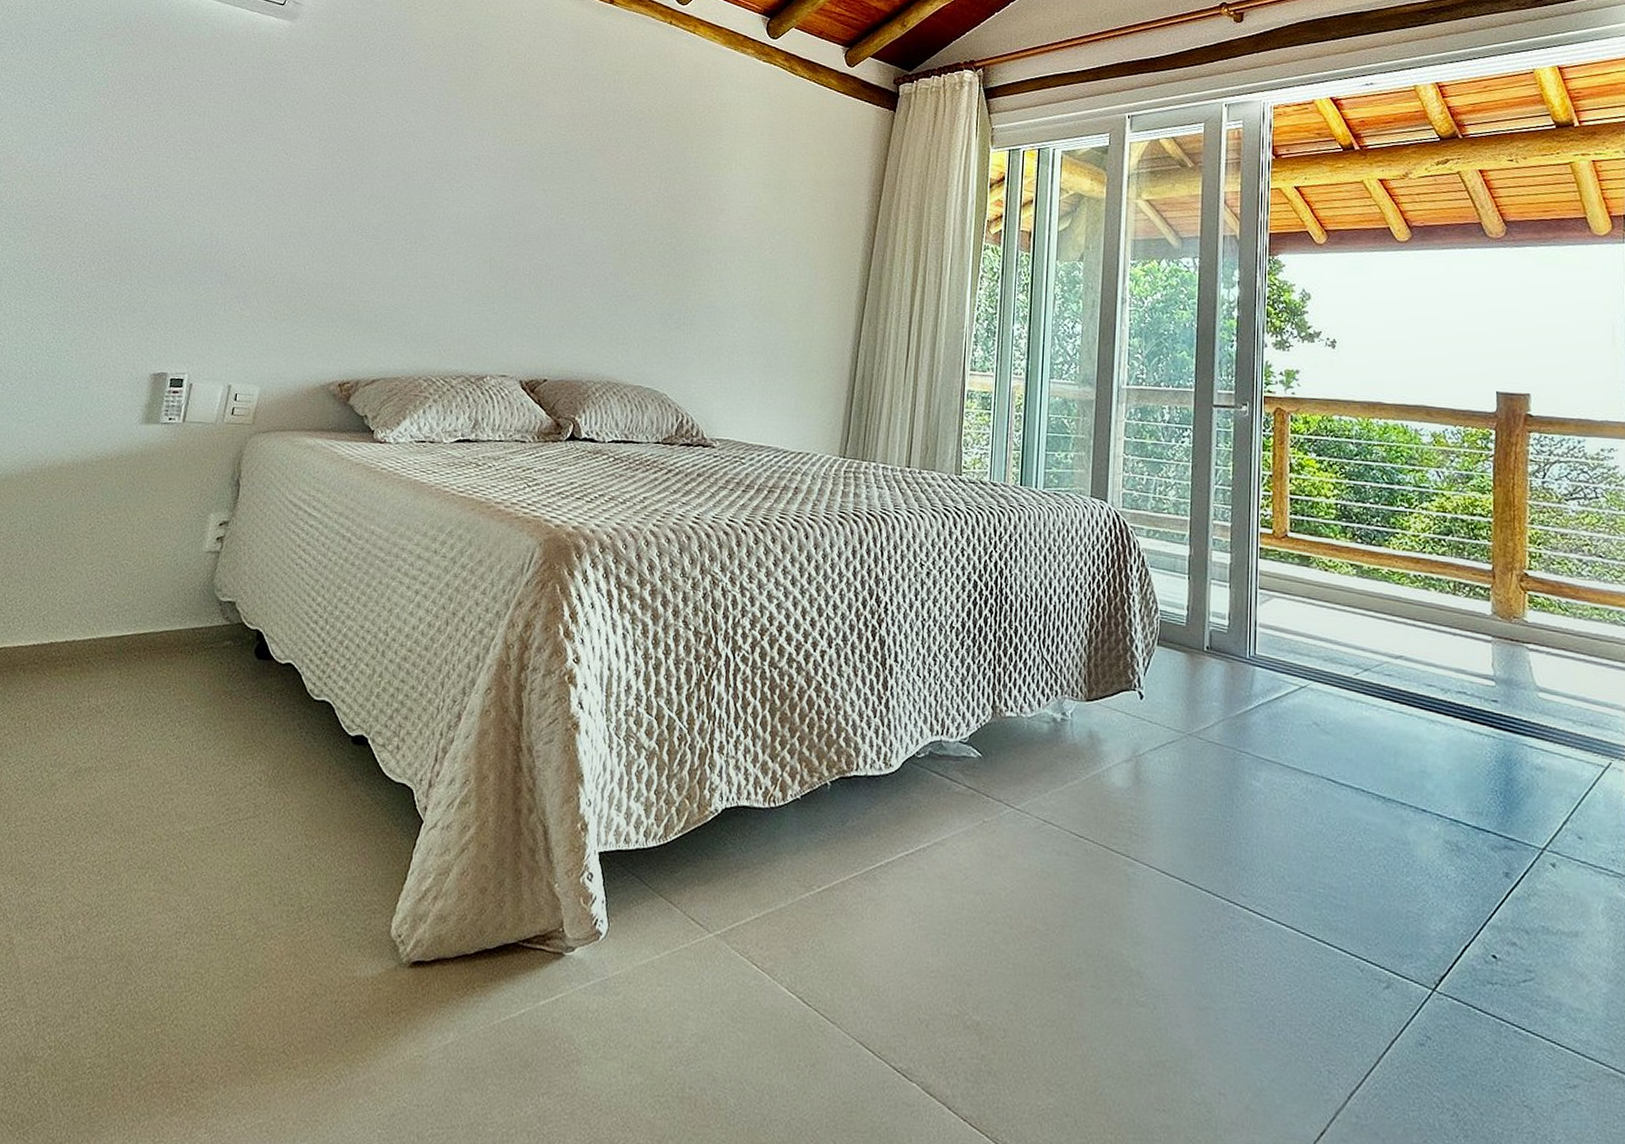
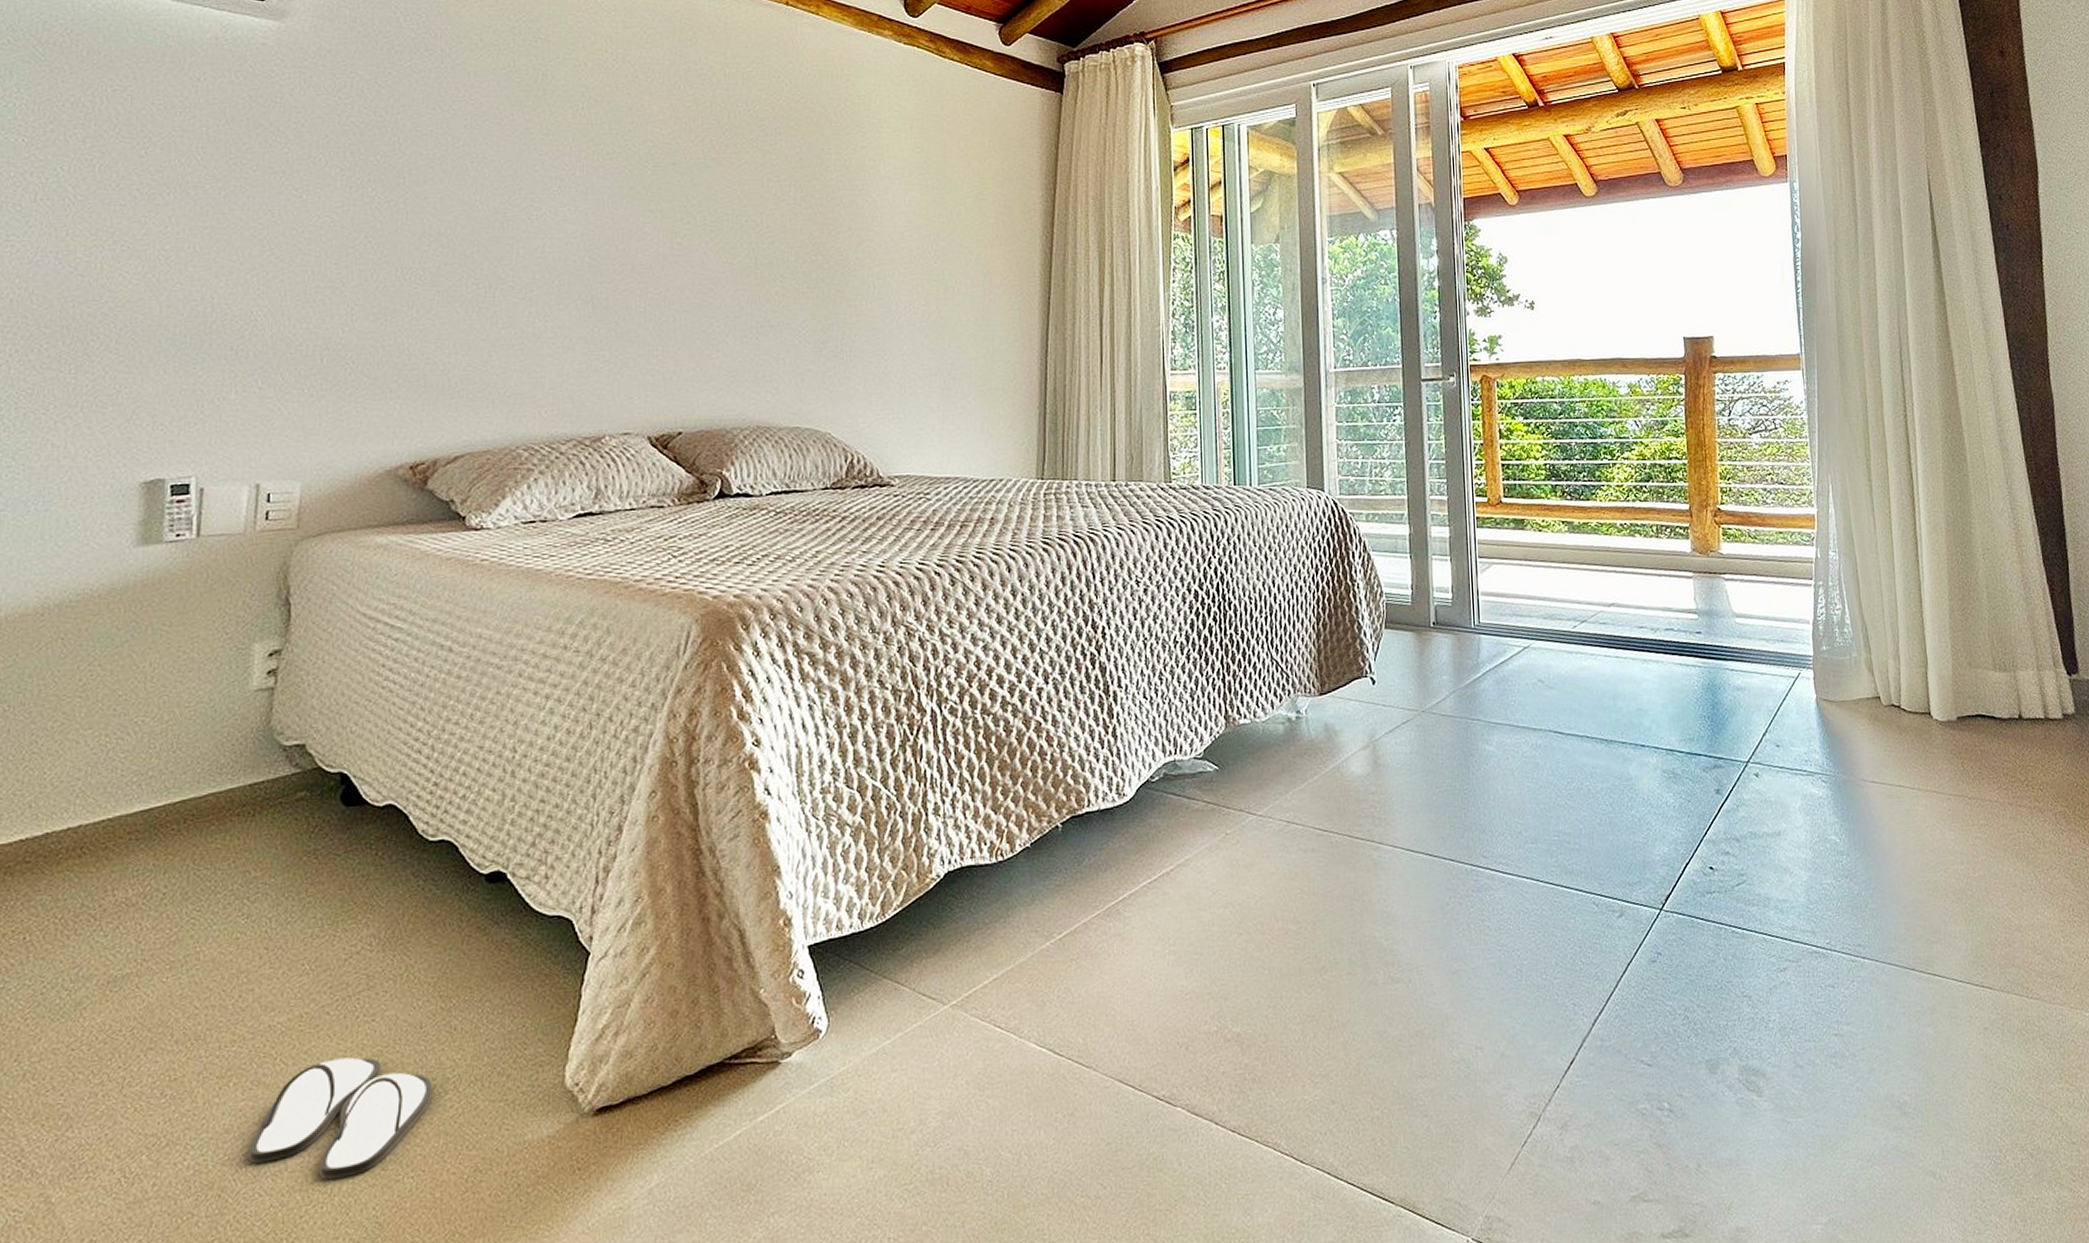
slippers: none [150,871,291,975] -> present [247,1057,433,1179]

